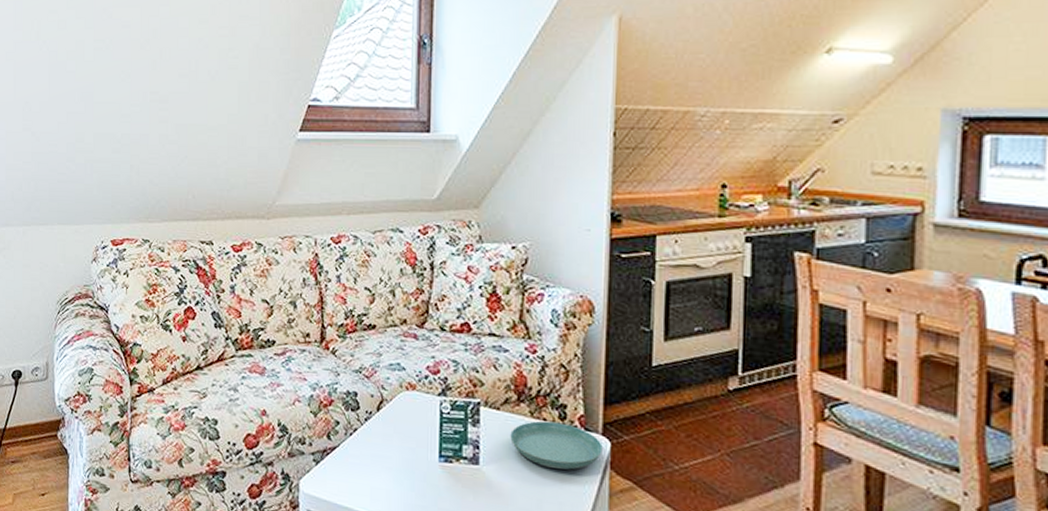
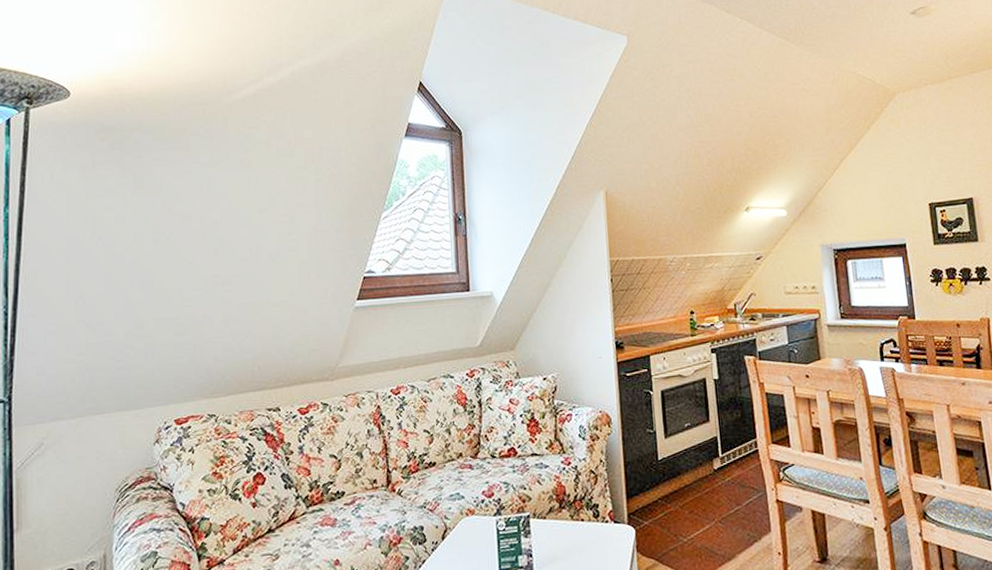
saucer: present [510,420,603,470] -> none [556,520,630,561]

